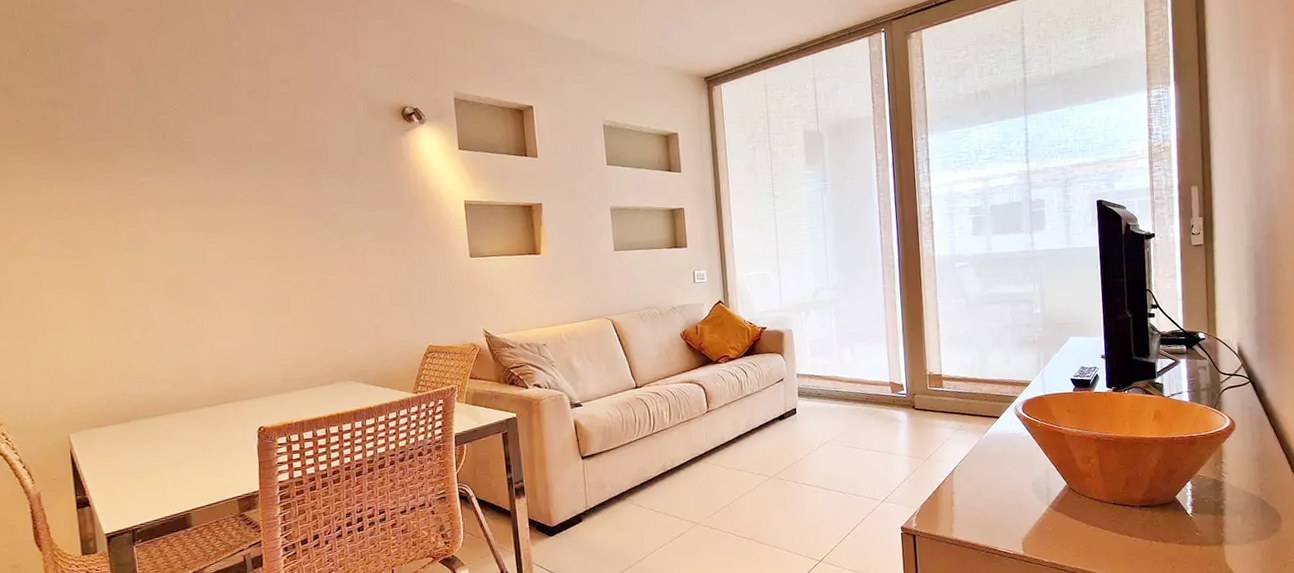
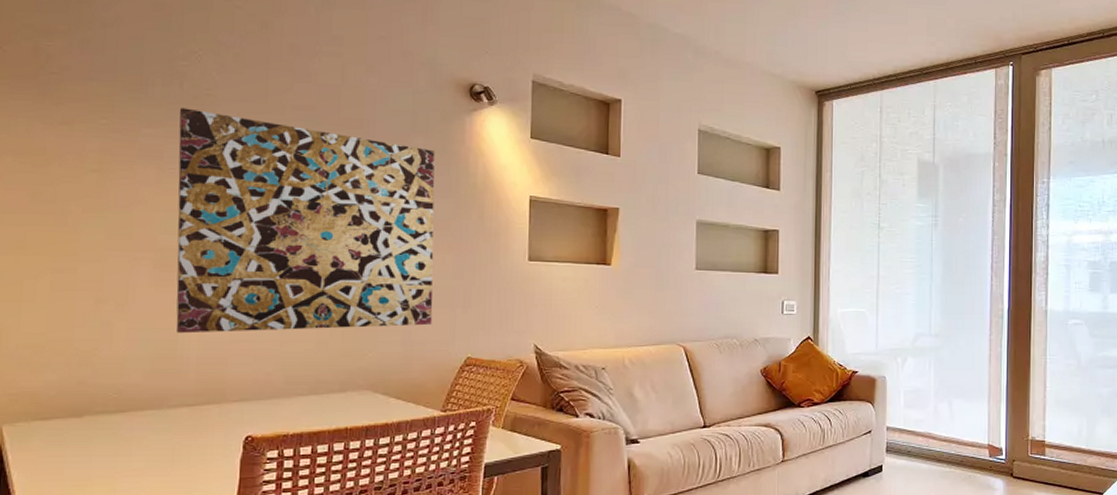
wall art: none [167,156,397,347] -> present [176,108,435,334]

